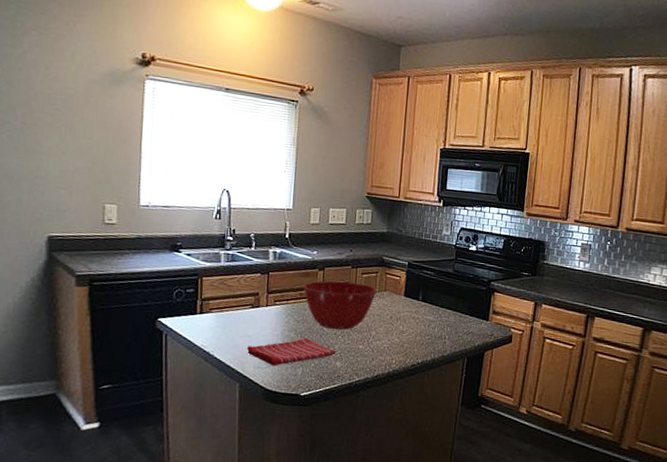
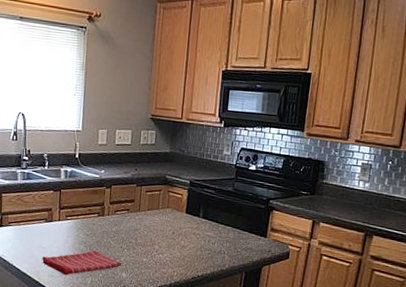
mixing bowl: present [303,280,377,330] -> none [92,198,160,244]

